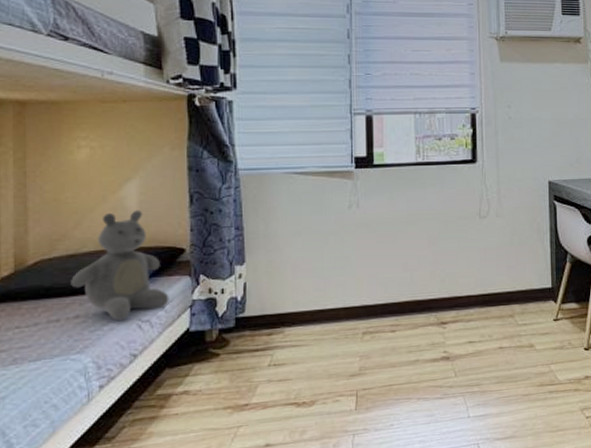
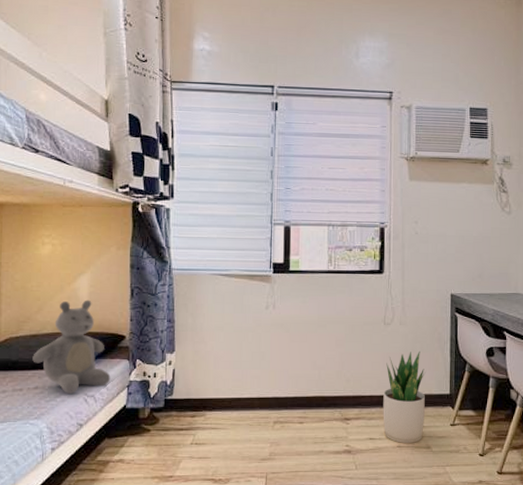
planter: none [481,244,526,344] -> present [383,352,425,443]

